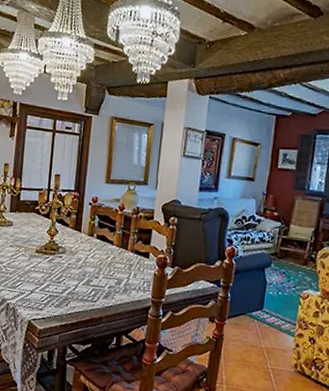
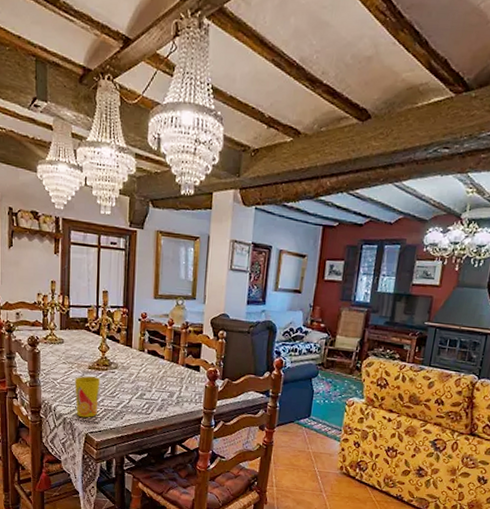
cup: none [20,260,47,304] -> present [74,376,101,418]

